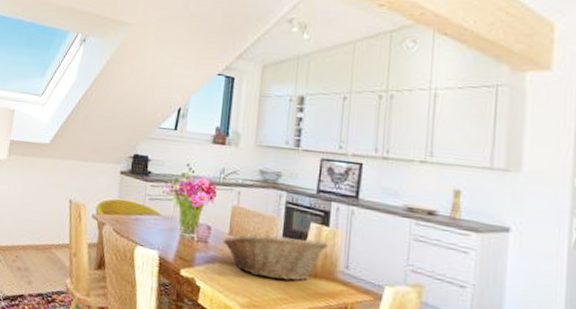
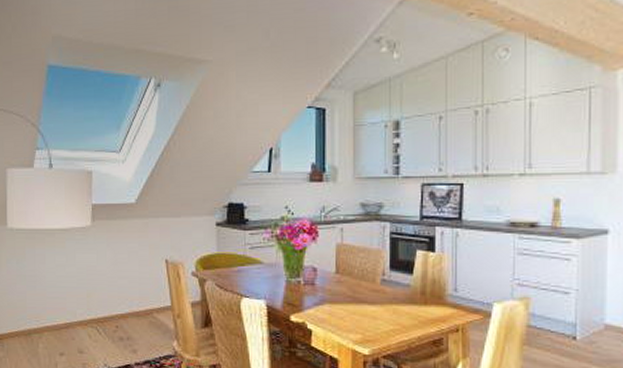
fruit basket: present [224,231,329,281] -> none [331,265,436,312]

